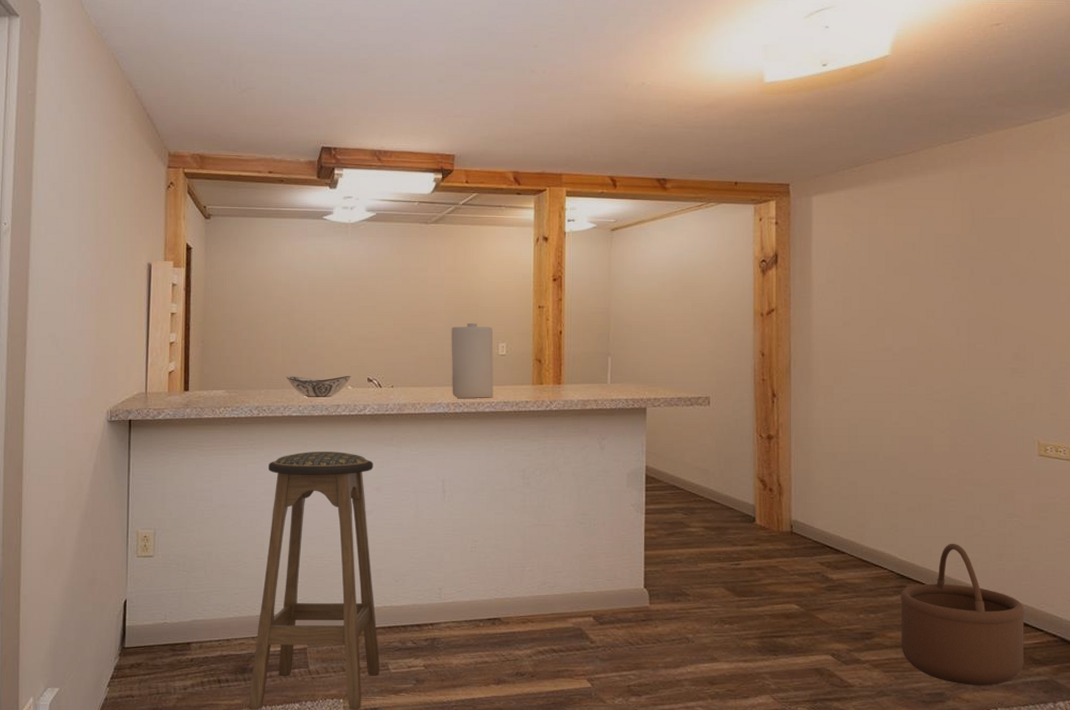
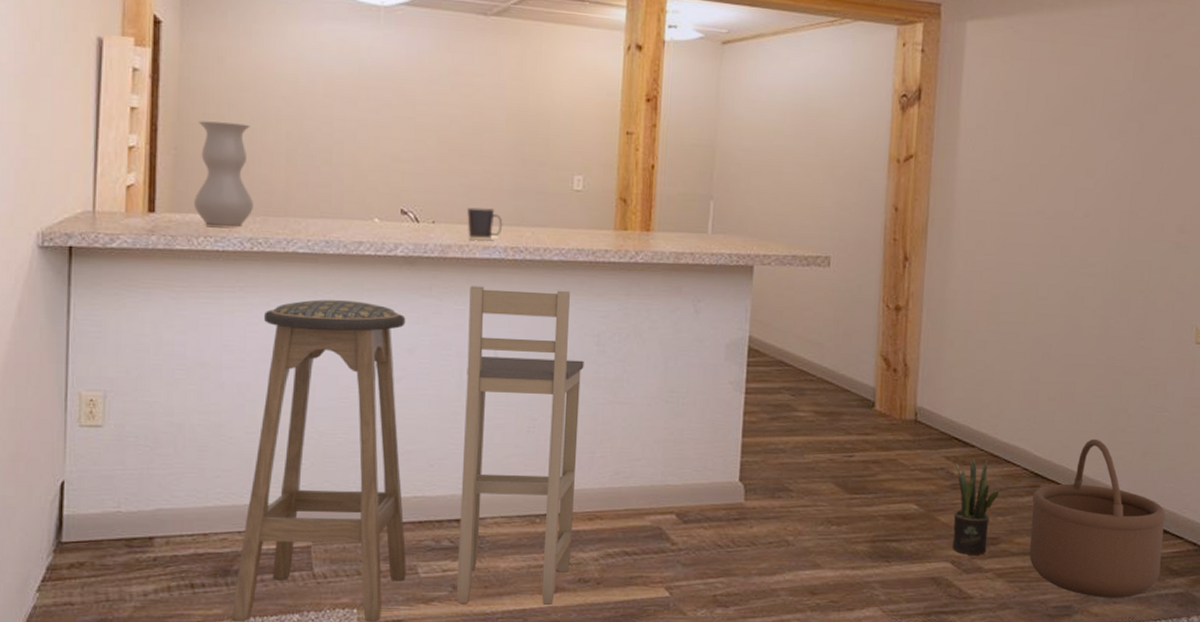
vase: none [216,320,259,399] -> present [193,121,253,228]
decorative bowl: present [286,375,351,398] -> none [290,200,379,232]
mug: none [418,372,445,400] -> present [467,207,503,242]
bar stool: none [420,435,513,695] -> present [457,285,584,605]
paper towel holder: present [451,322,494,398] -> none [511,147,567,244]
potted plant: none [830,564,870,649] -> present [952,459,1000,556]

